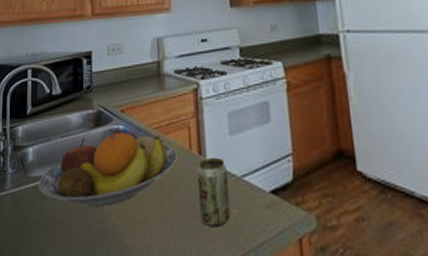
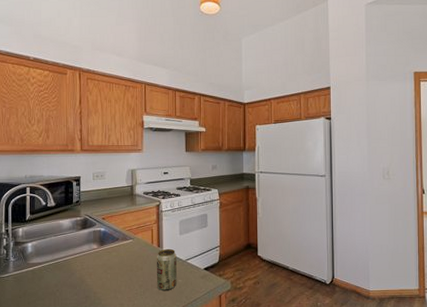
fruit bowl: present [39,129,178,206] -> none [37,230,144,281]

